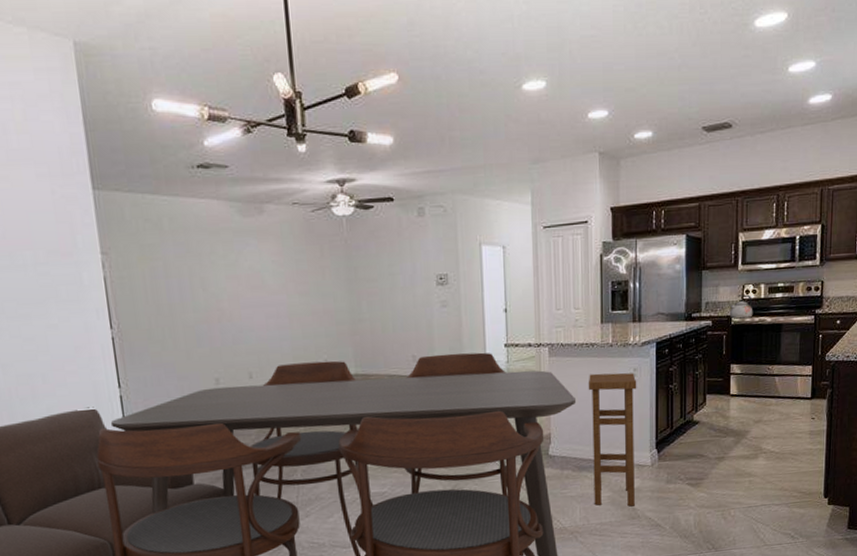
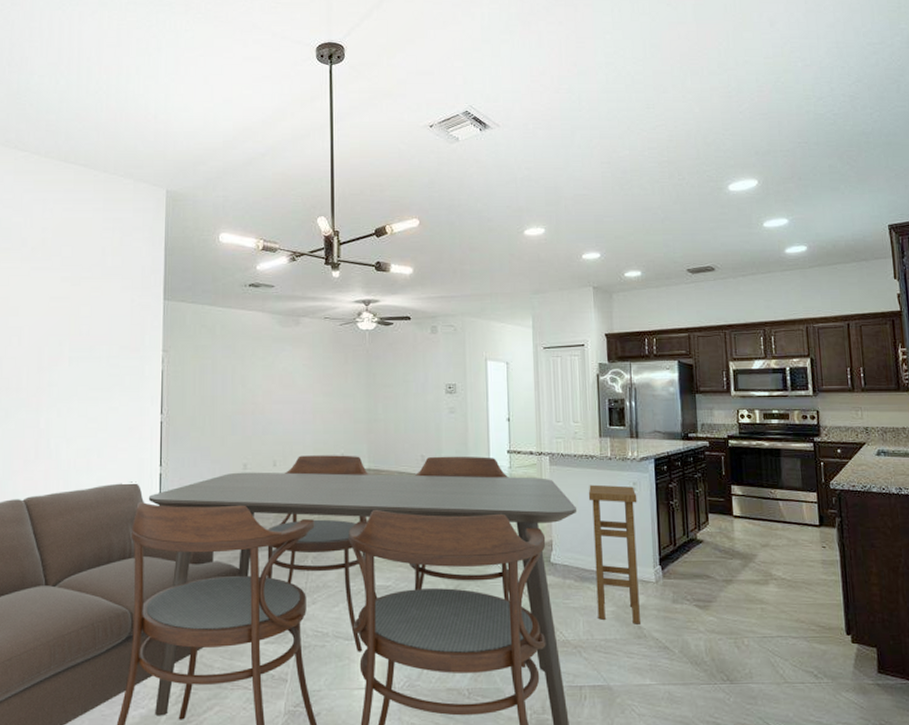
kettle: present [729,294,753,320] -> none [725,419,750,443]

